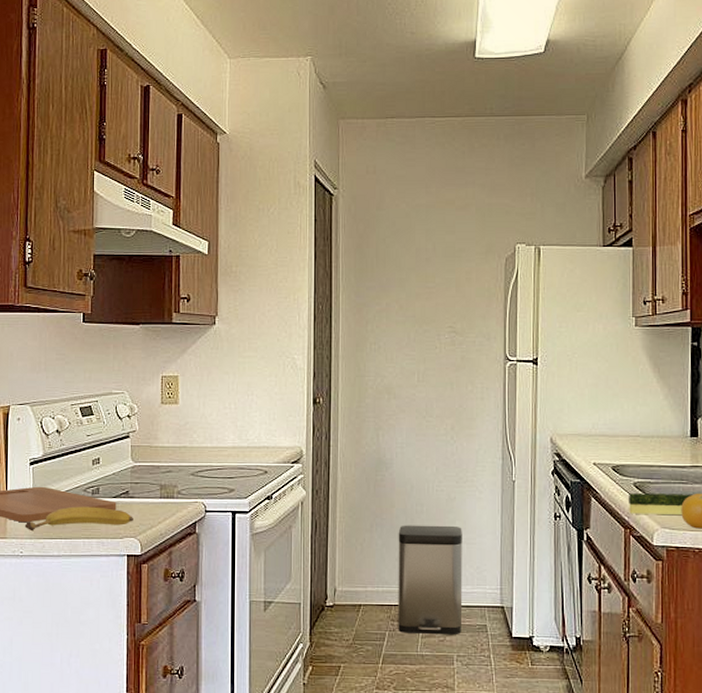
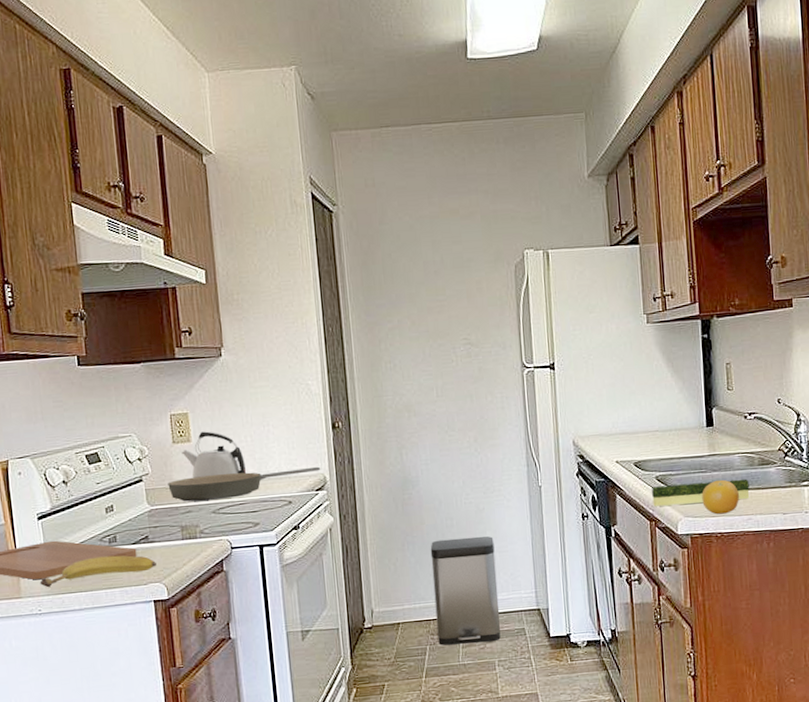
frying pan: none [152,438,299,463] -> present [168,466,321,502]
kettle: none [168,395,228,440] -> present [181,431,247,478]

